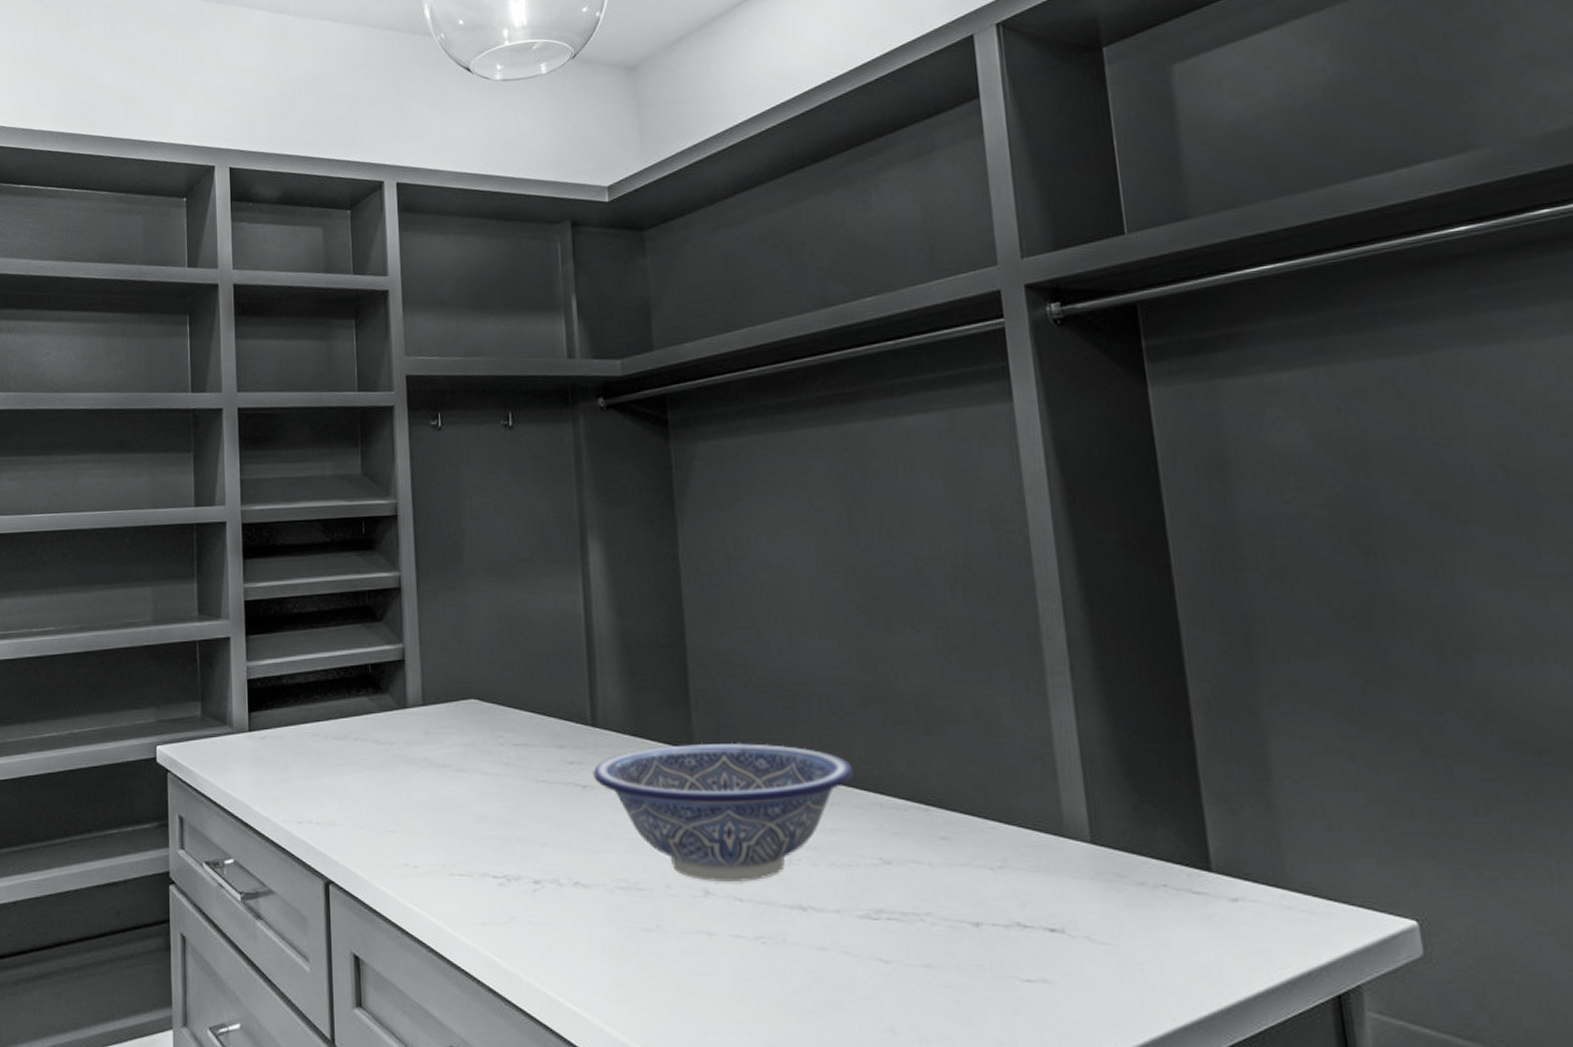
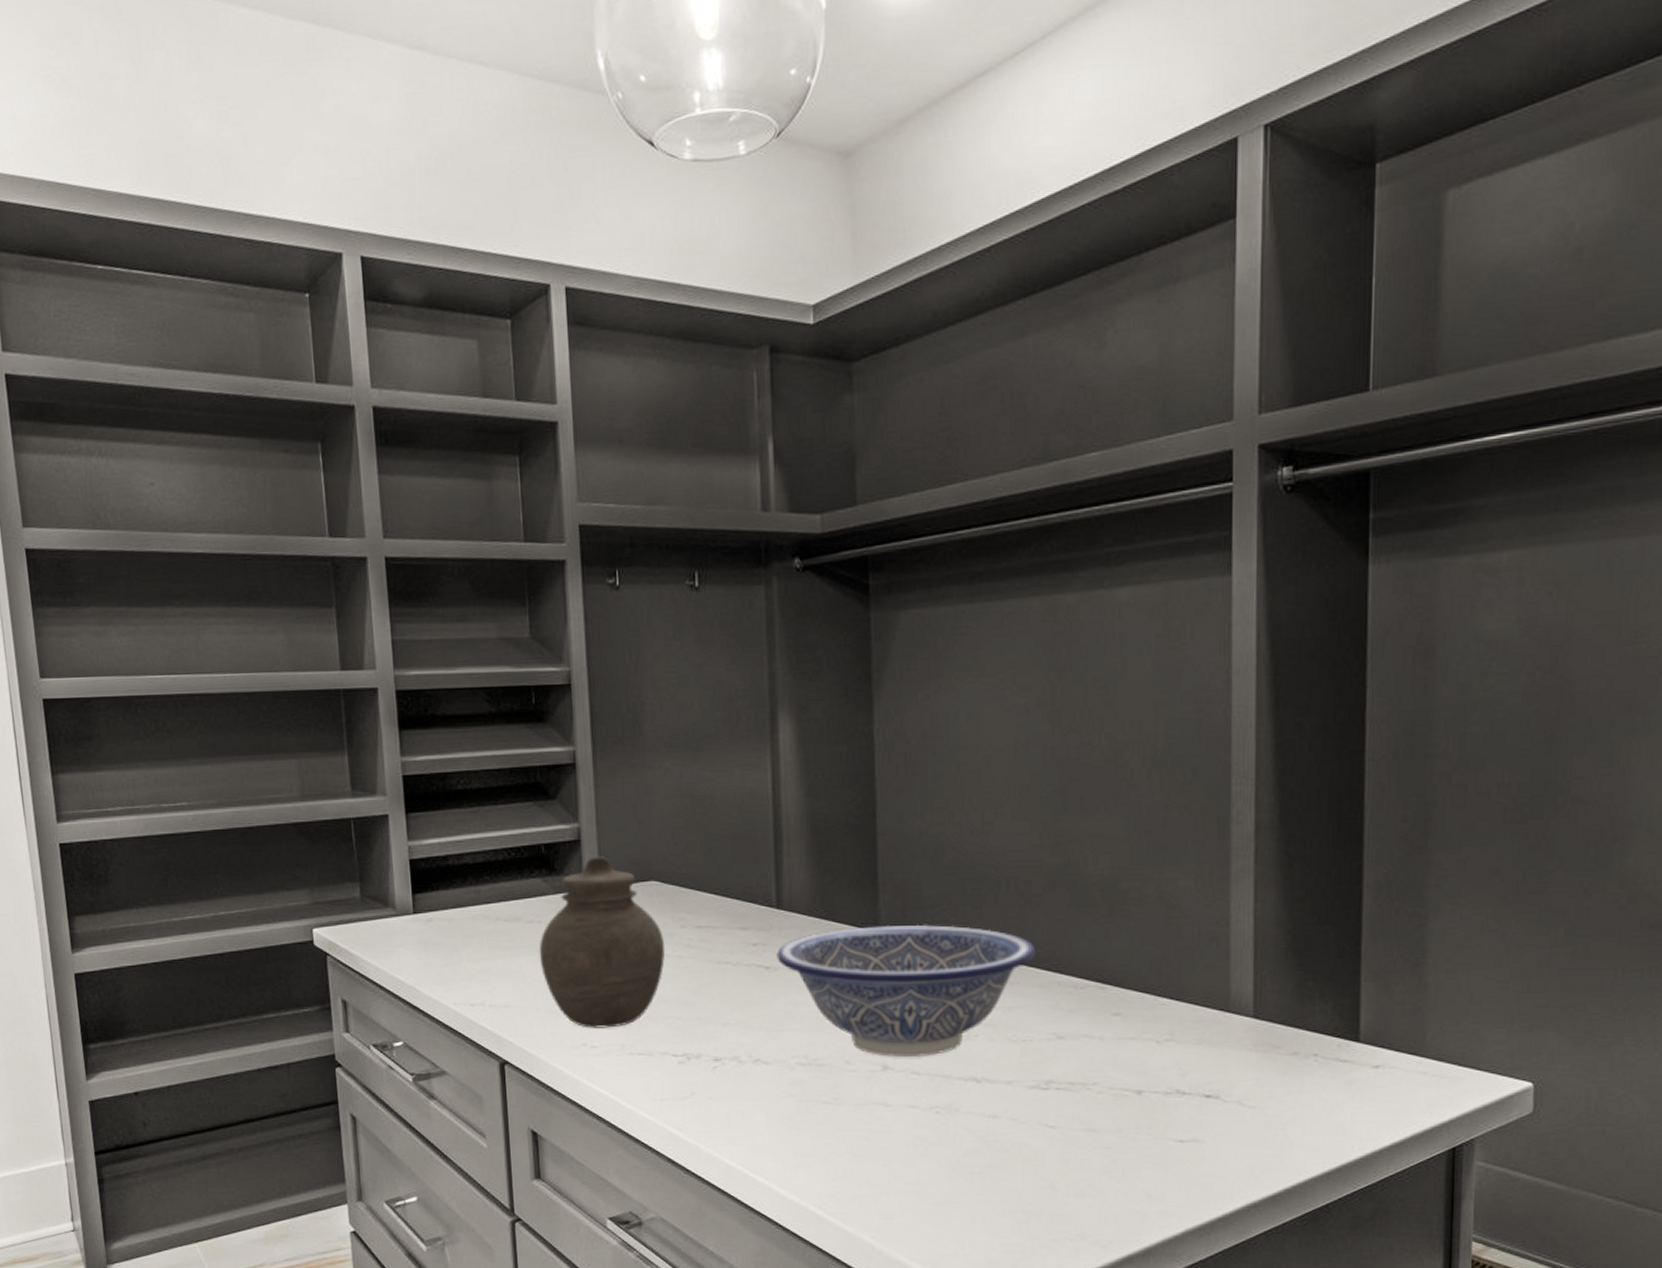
jar: none [364,676,485,848] -> present [539,856,666,1028]

